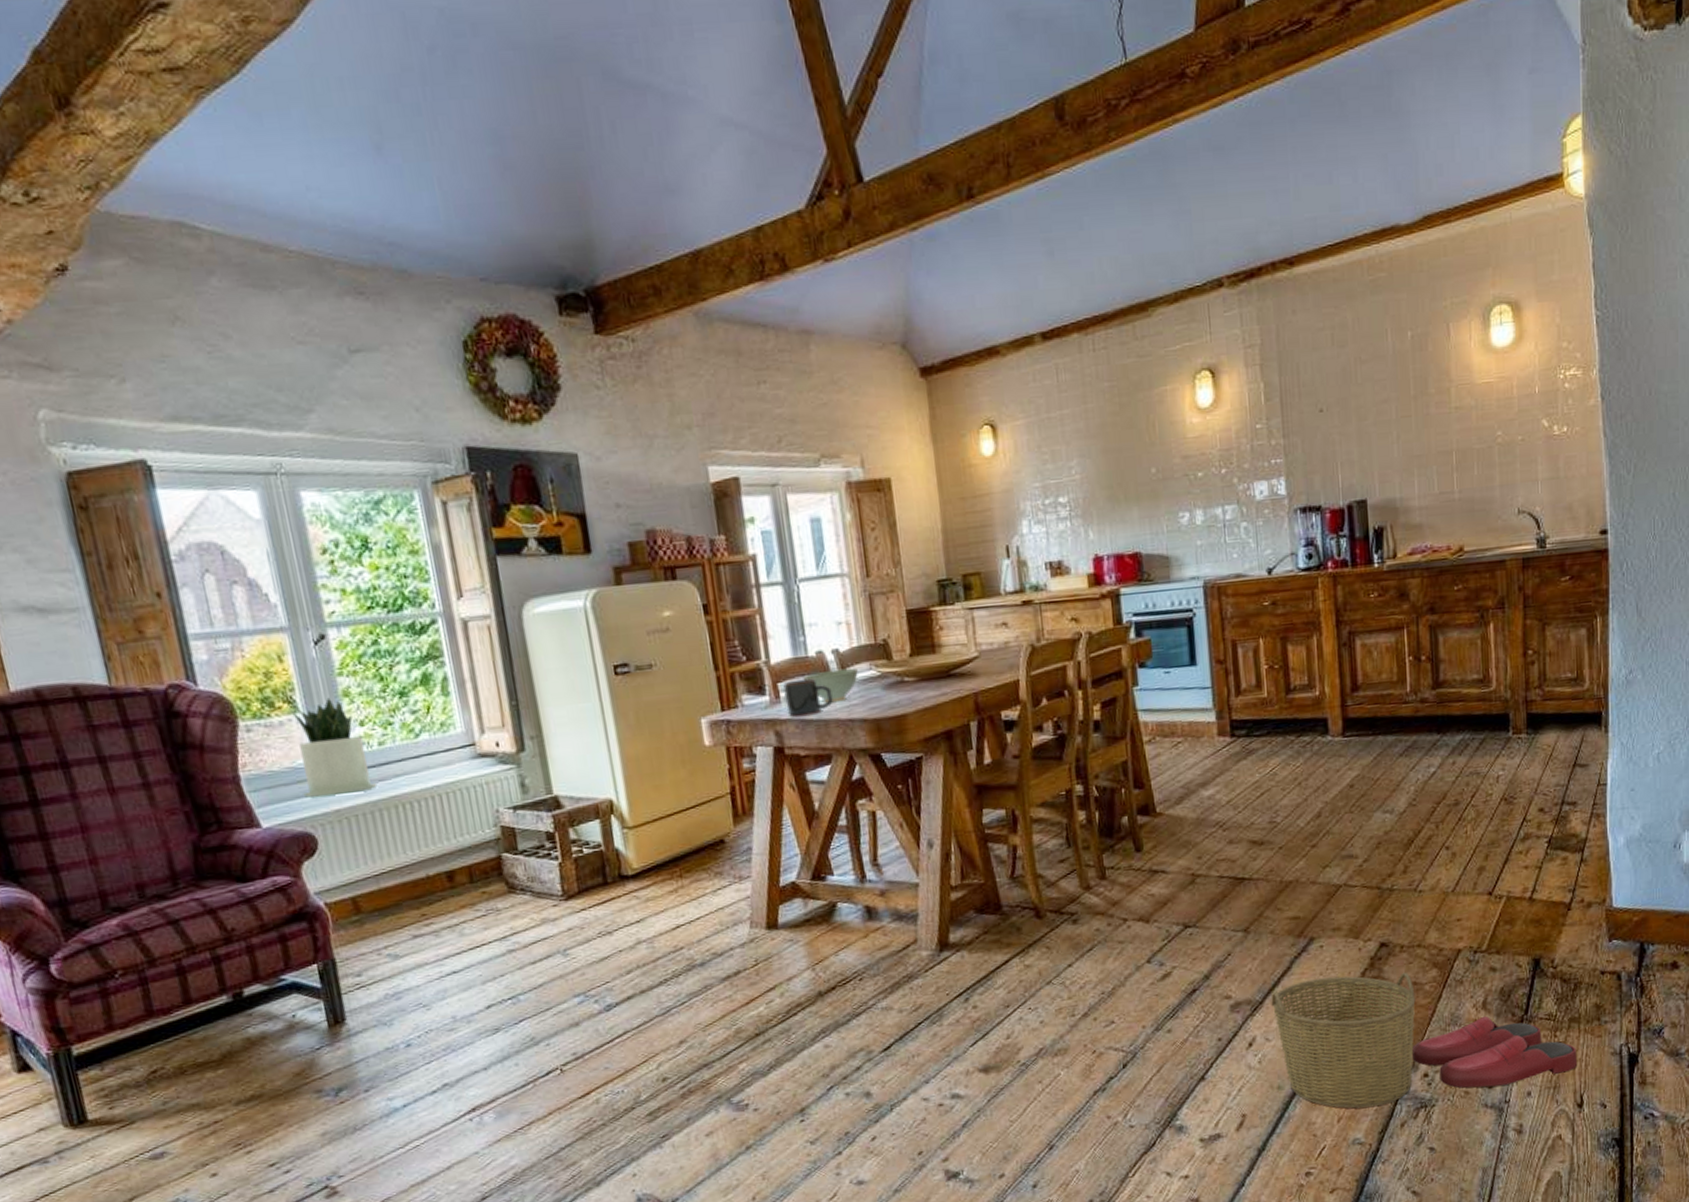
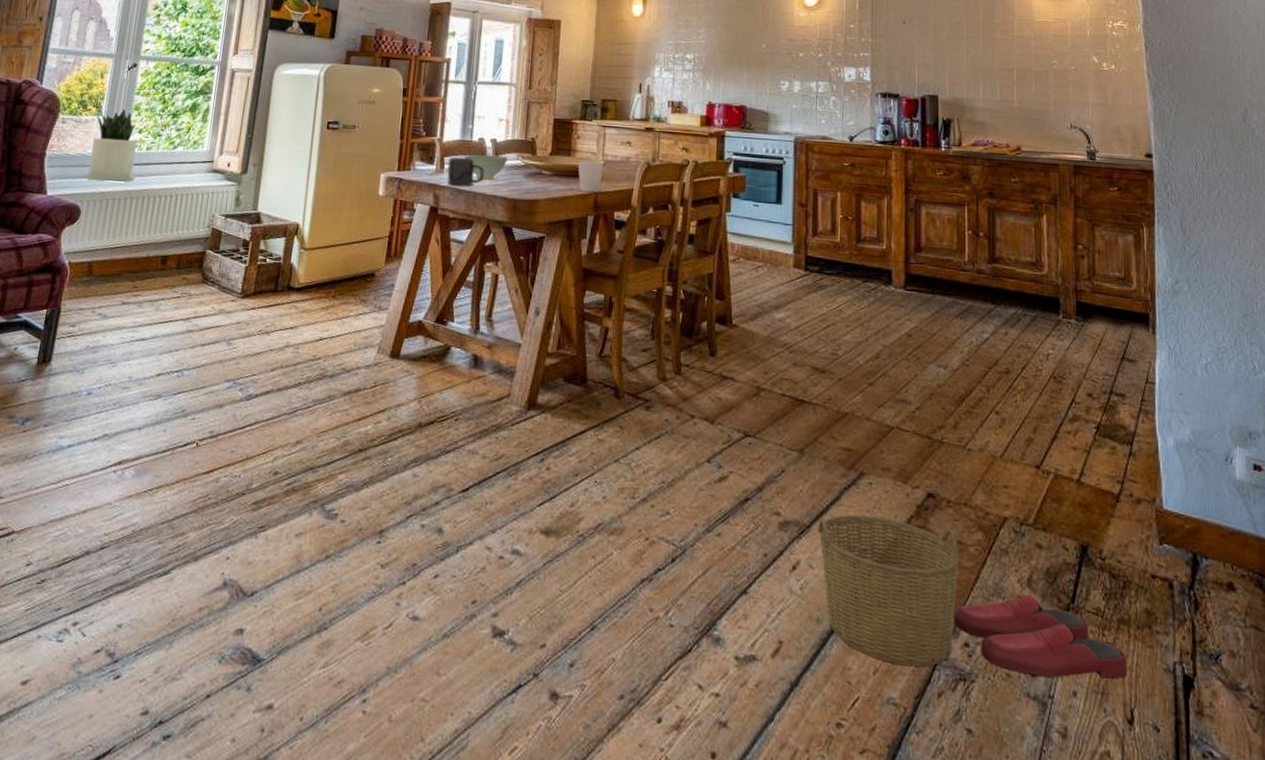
dixie cup: none [946,653,980,694] -> present [577,160,604,193]

